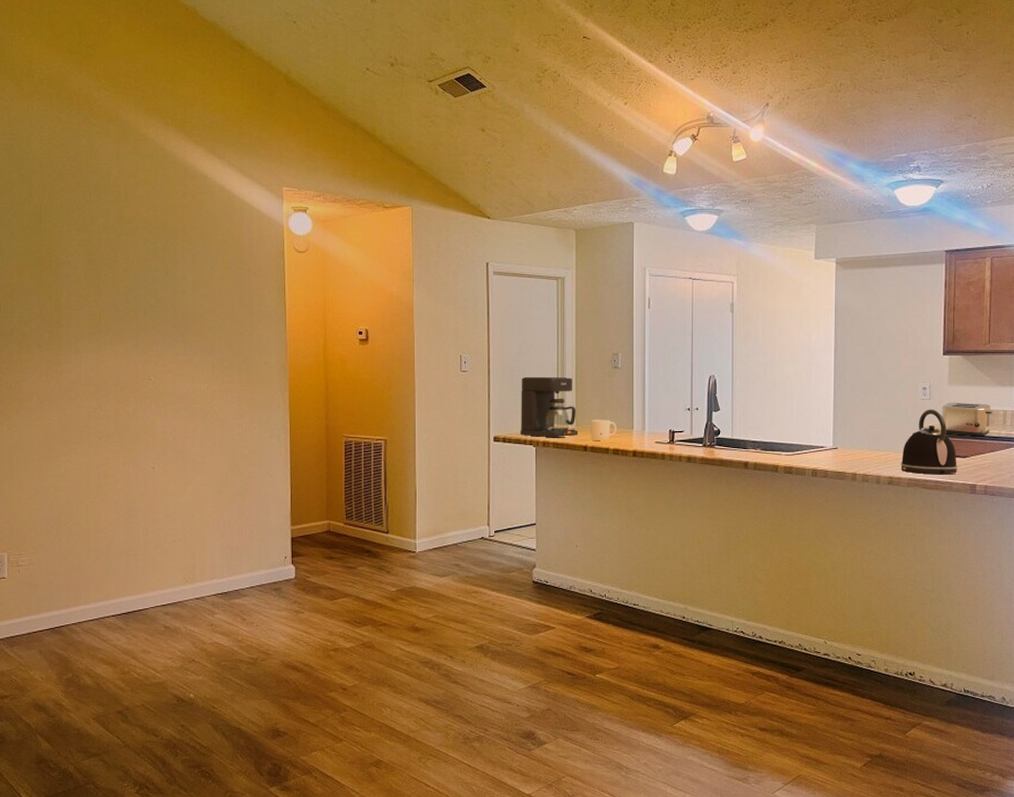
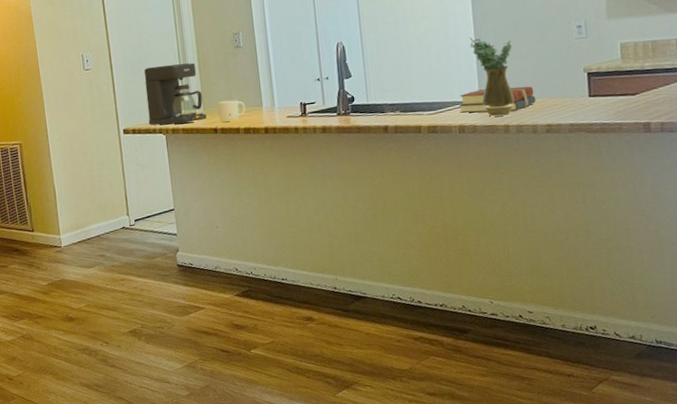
books: none [813,437,882,460] -> present [458,86,536,114]
vase: none [829,386,865,464] -> present [469,37,515,117]
kettle: present [900,409,958,475] -> none [559,47,627,118]
toaster: present [942,402,993,437] -> none [602,34,664,72]

